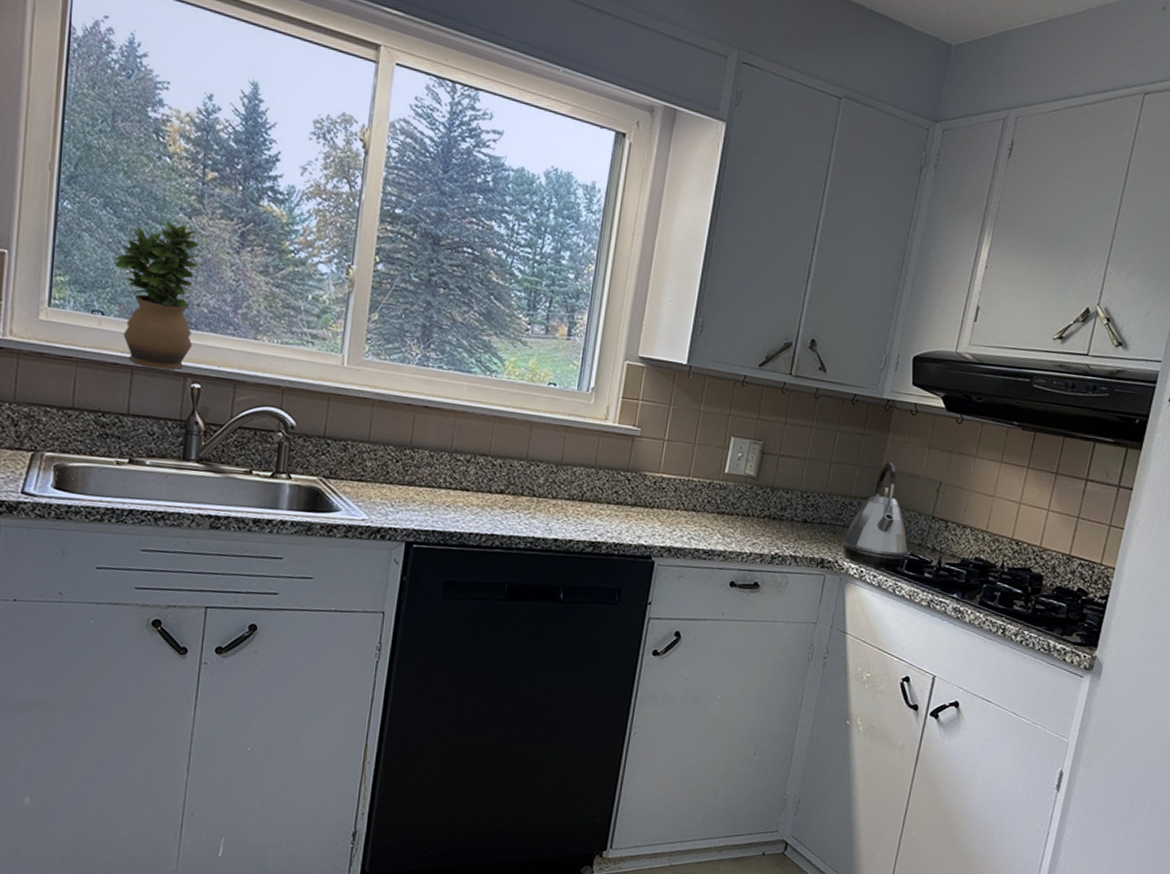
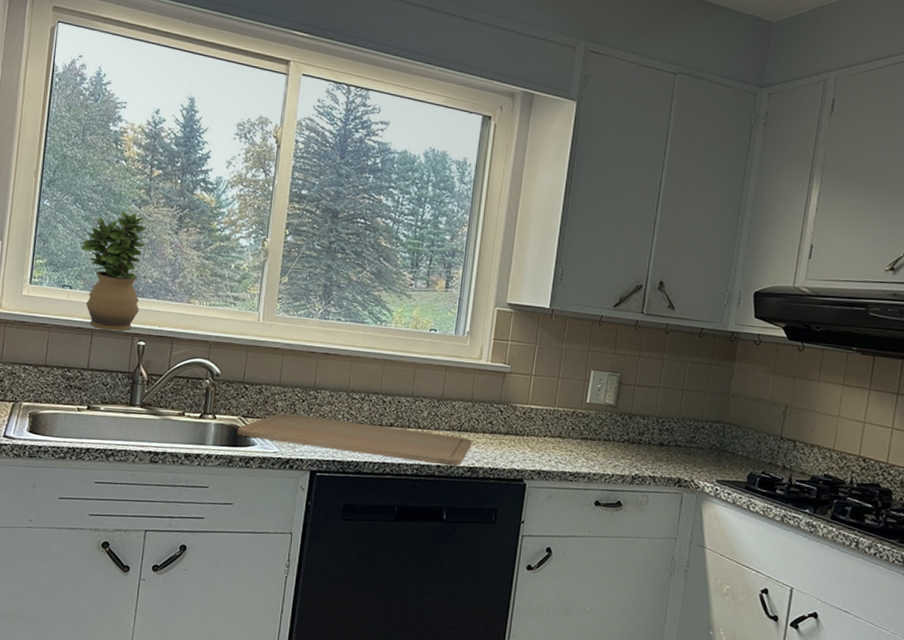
chopping board: none [317,474,595,540] -> present [237,412,472,466]
kettle: present [842,462,908,570] -> none [697,388,760,488]

